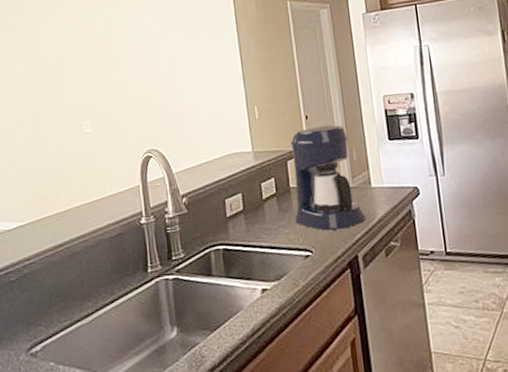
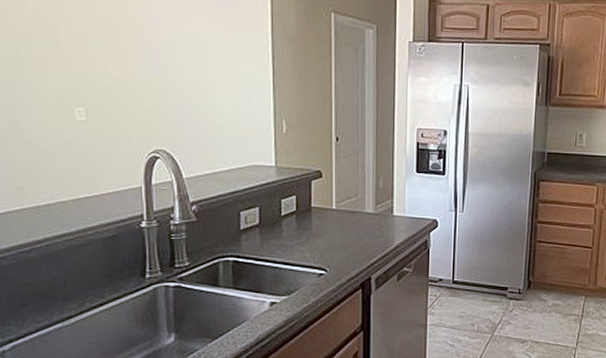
coffee maker: present [290,124,366,231] -> none [313,149,384,252]

